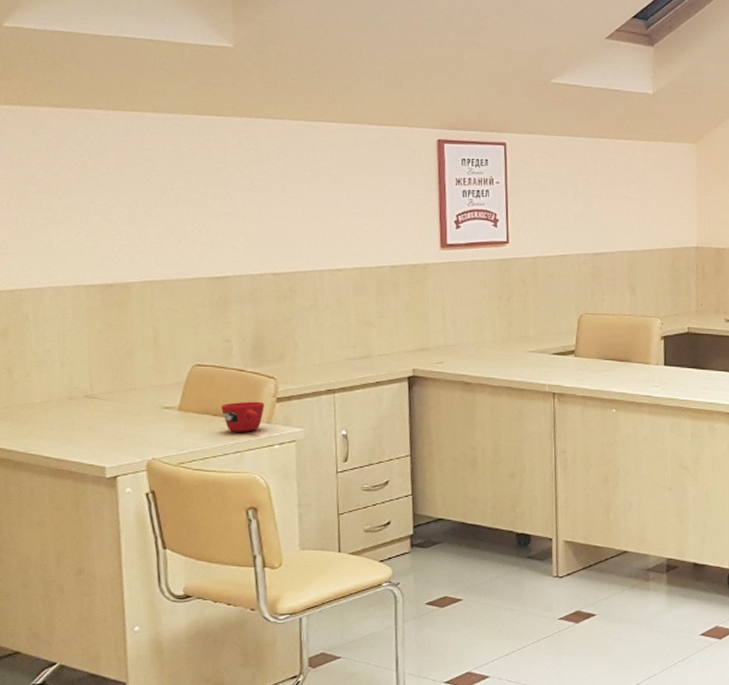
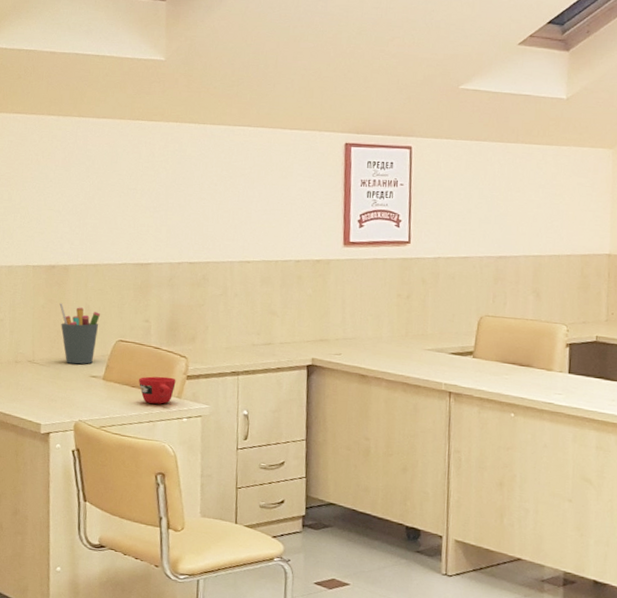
pen holder: none [120,327,171,396] -> present [59,303,100,365]

